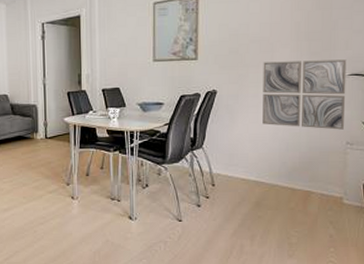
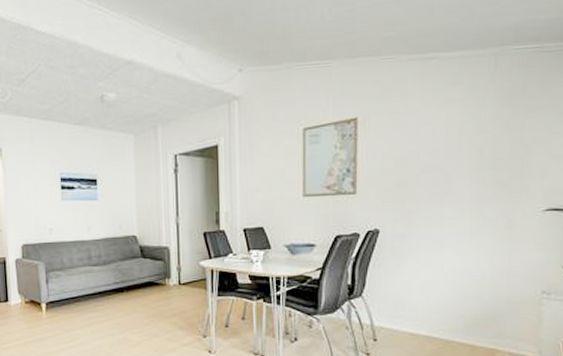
wall art: present [262,59,347,130] -> none [436,191,543,276]

